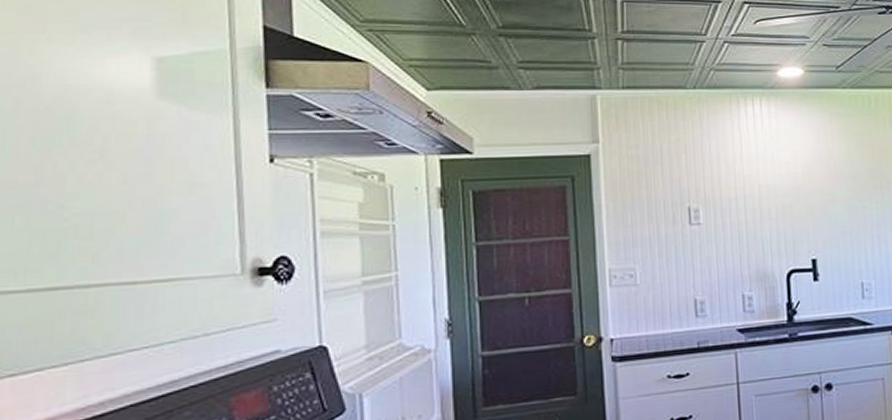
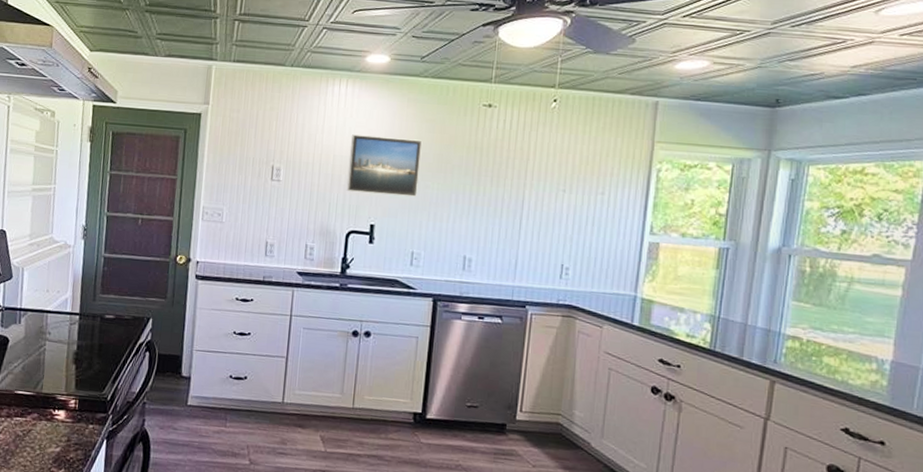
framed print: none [774,157,857,225] -> present [346,134,423,197]

